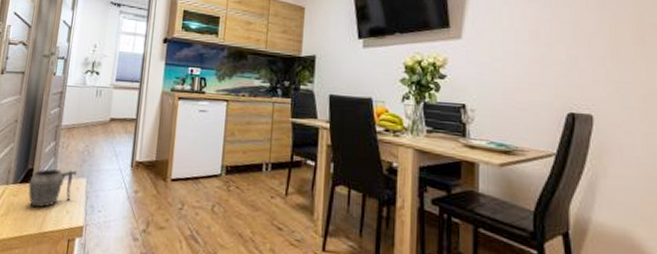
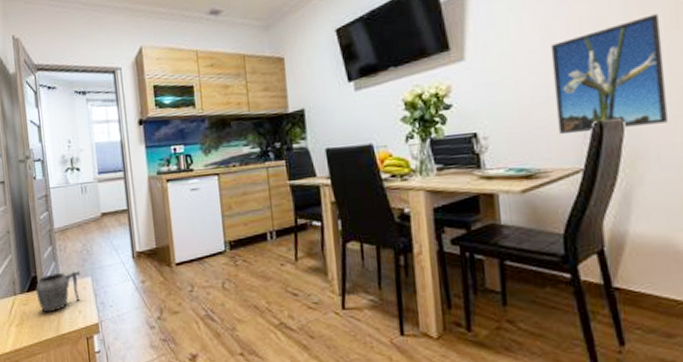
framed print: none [535,29,632,125] -> present [550,14,669,135]

